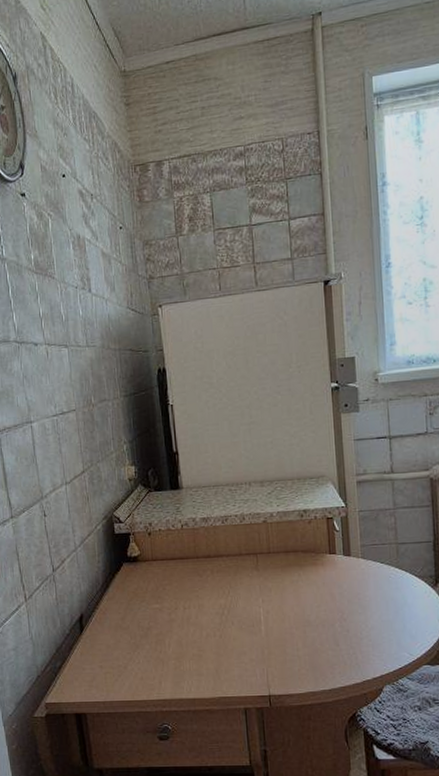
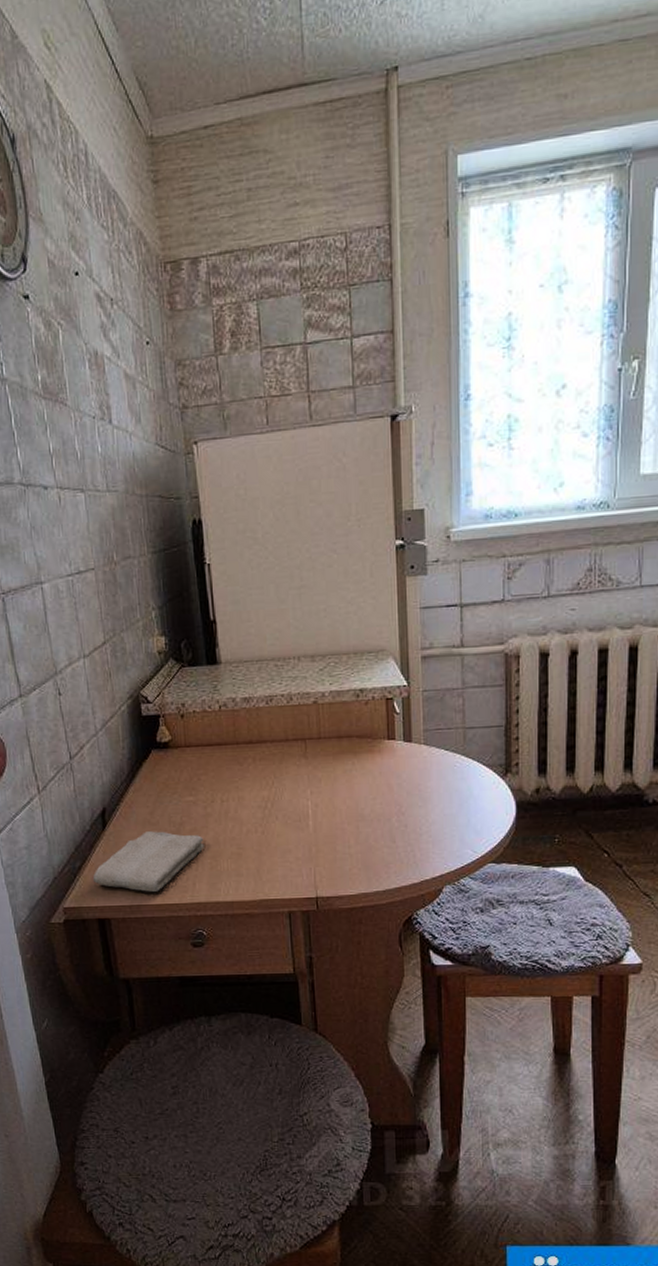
washcloth: none [72,635,169,689] -> present [93,831,204,892]

